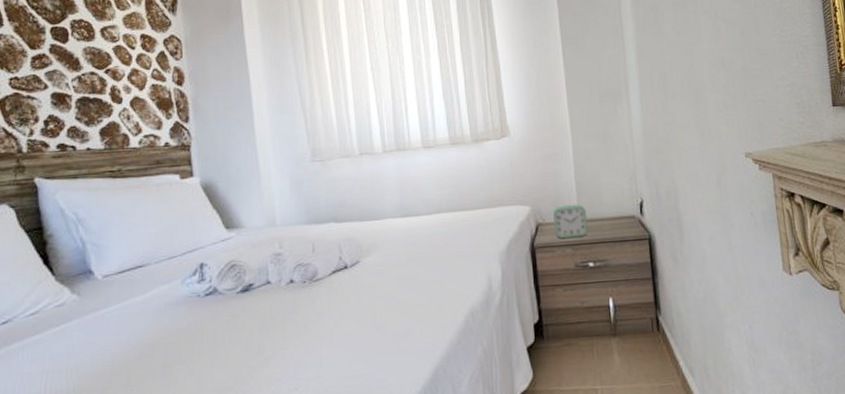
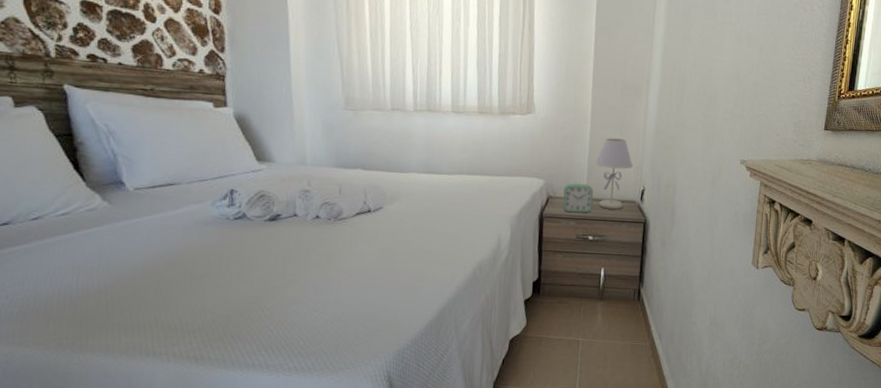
table lamp: none [583,149,625,229] -> present [595,138,633,210]

